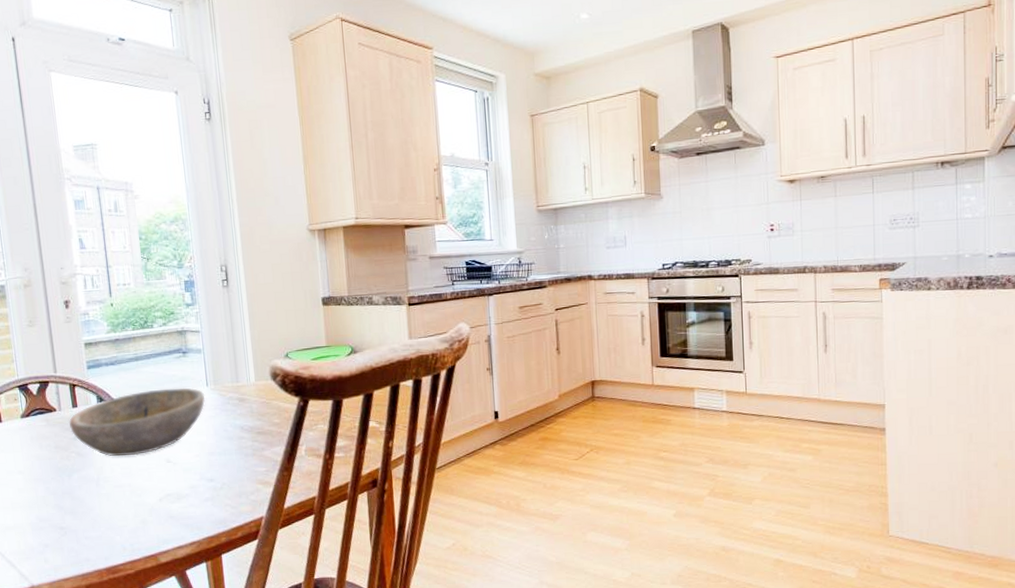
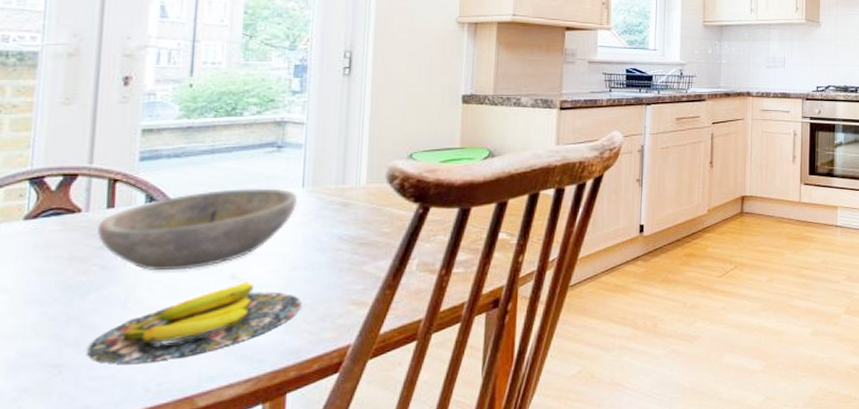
banana: none [80,465,221,528] -> present [87,281,301,363]

